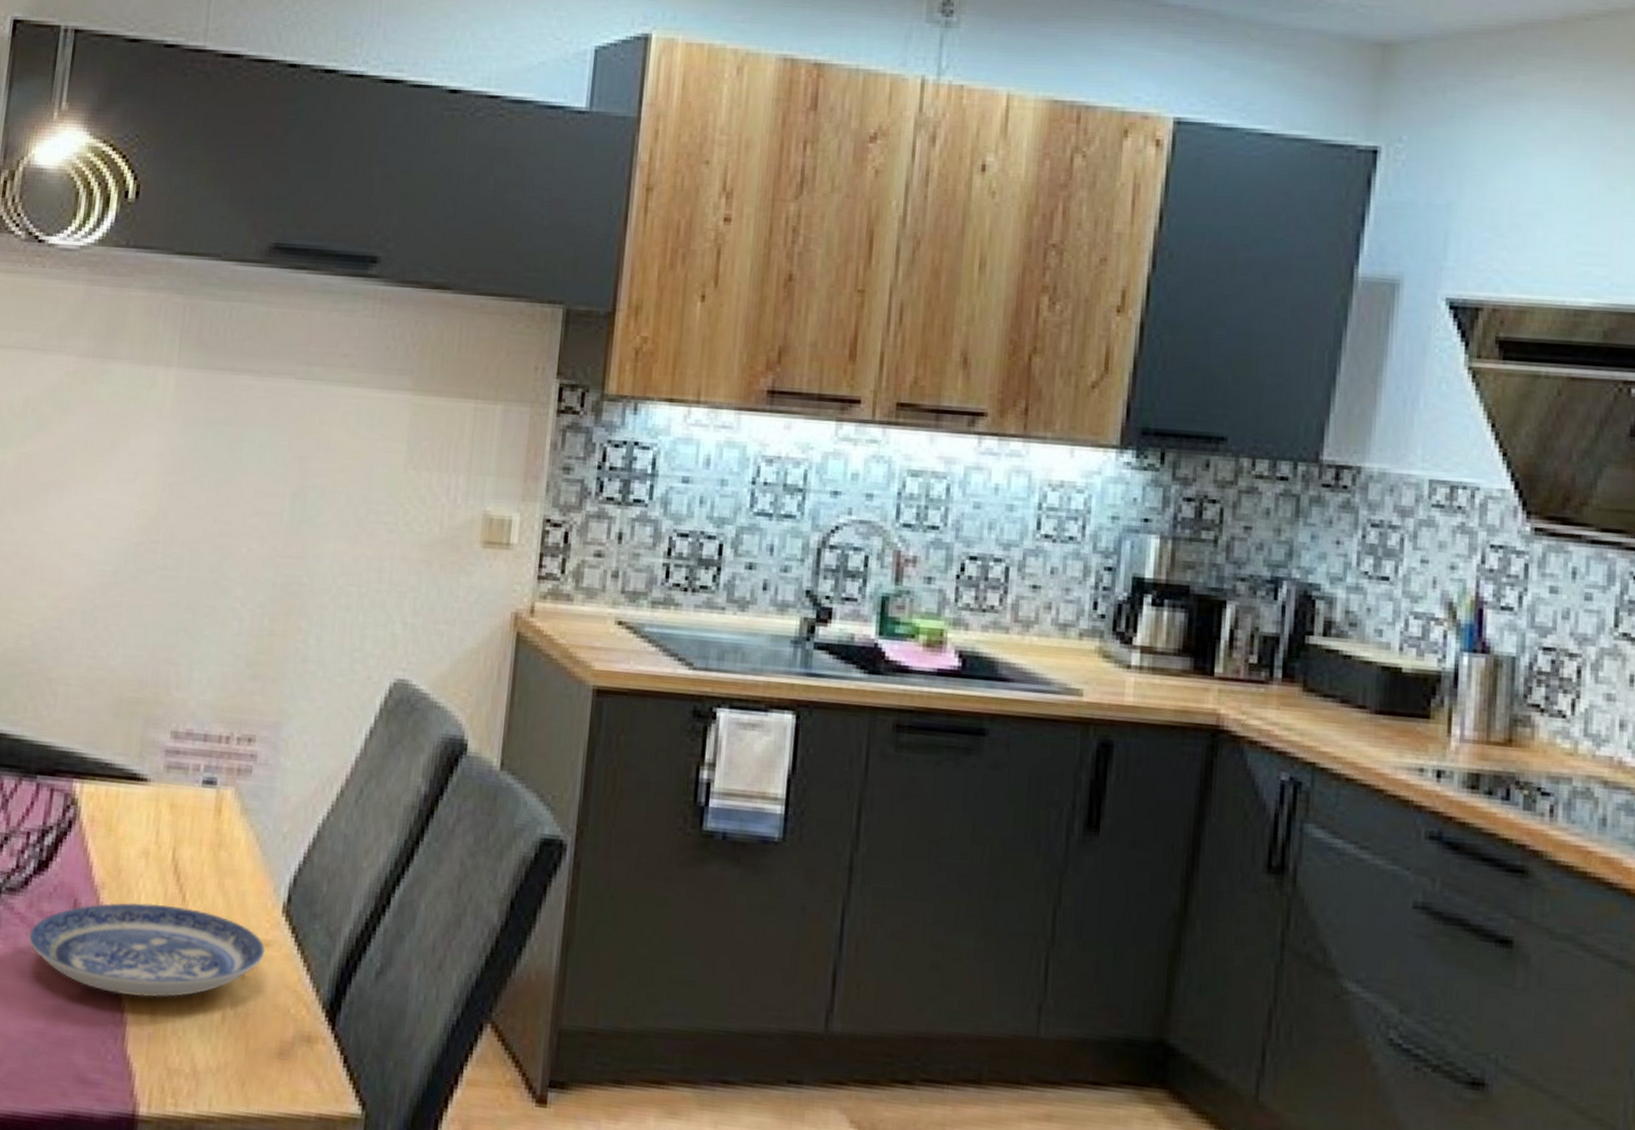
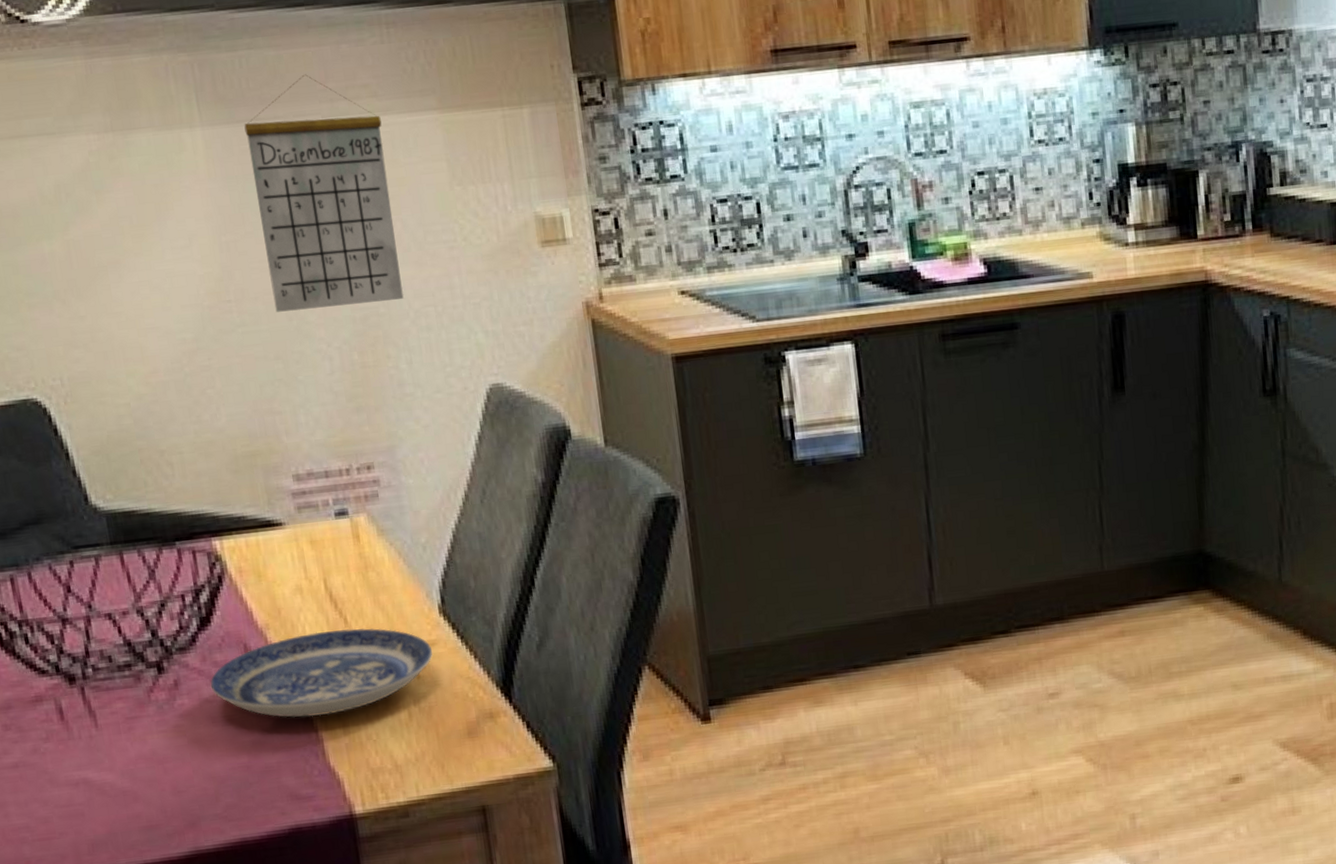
calendar: none [199,334,353,573] -> present [244,74,404,312]

